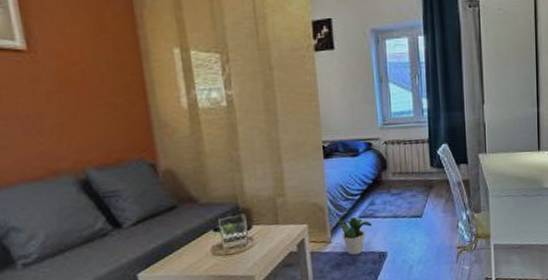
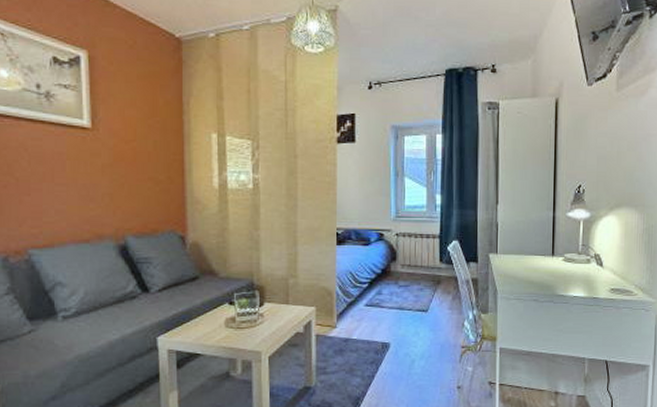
potted plant: present [337,216,373,255] -> none [343,304,378,343]

